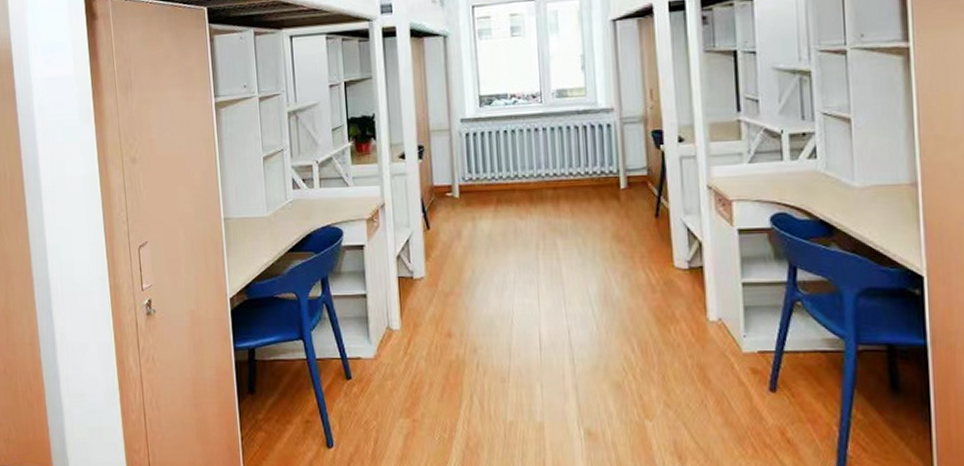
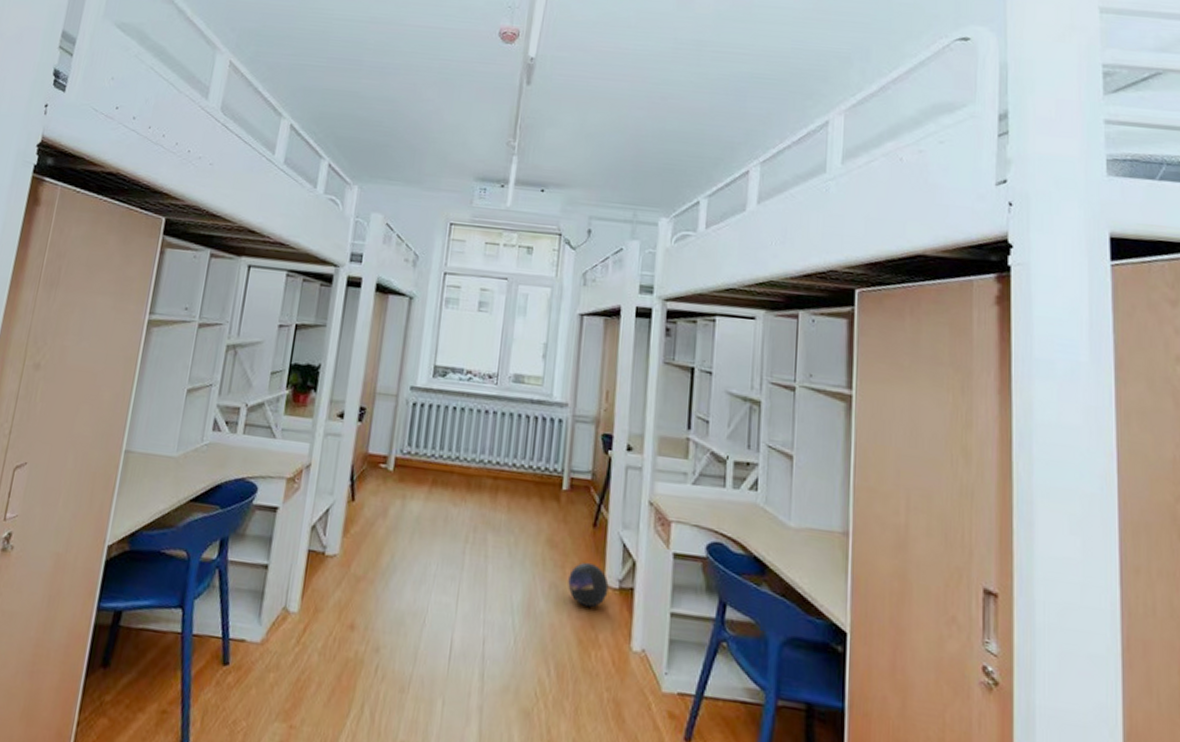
ball: none [639,249,679,289] -> present [568,562,609,608]

